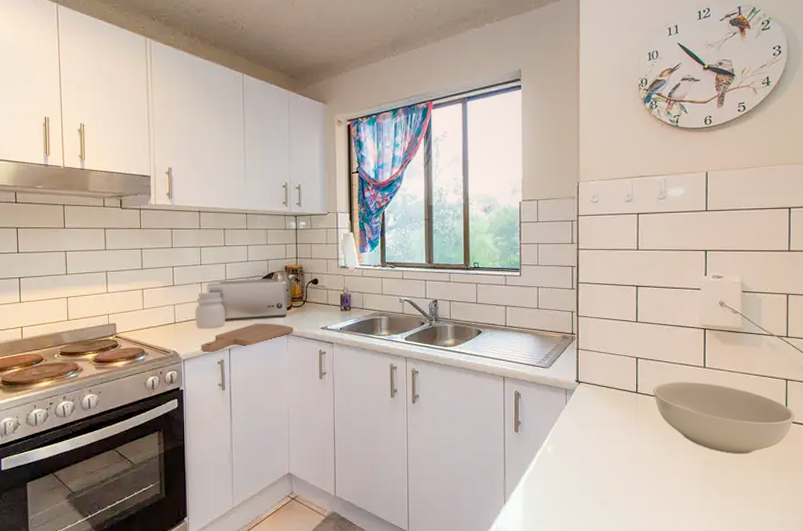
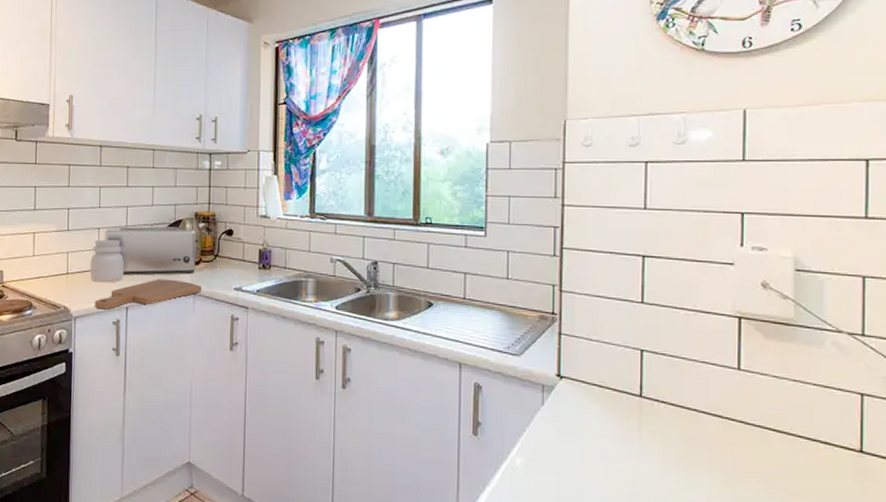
bowl: present [653,382,796,454] -> none [664,385,876,493]

